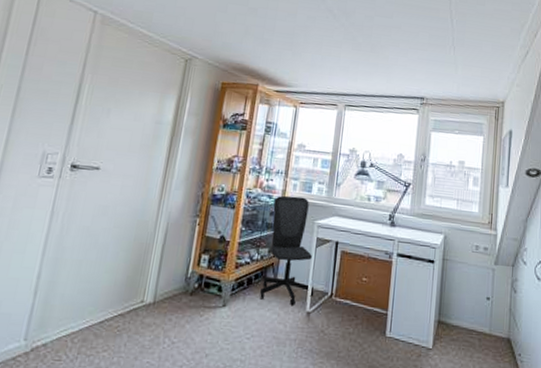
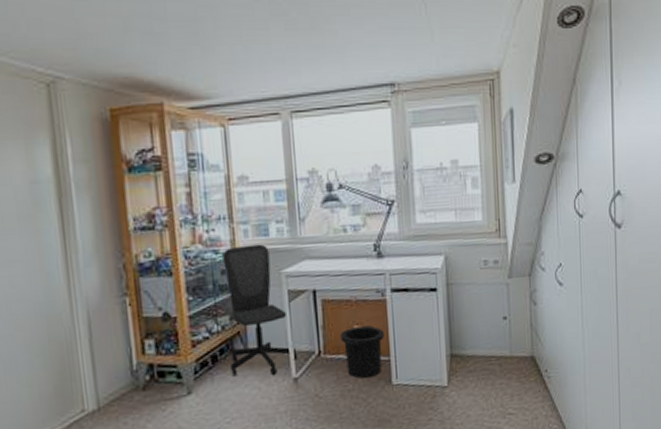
trash can: none [350,279,386,326] -> present [340,325,384,379]

